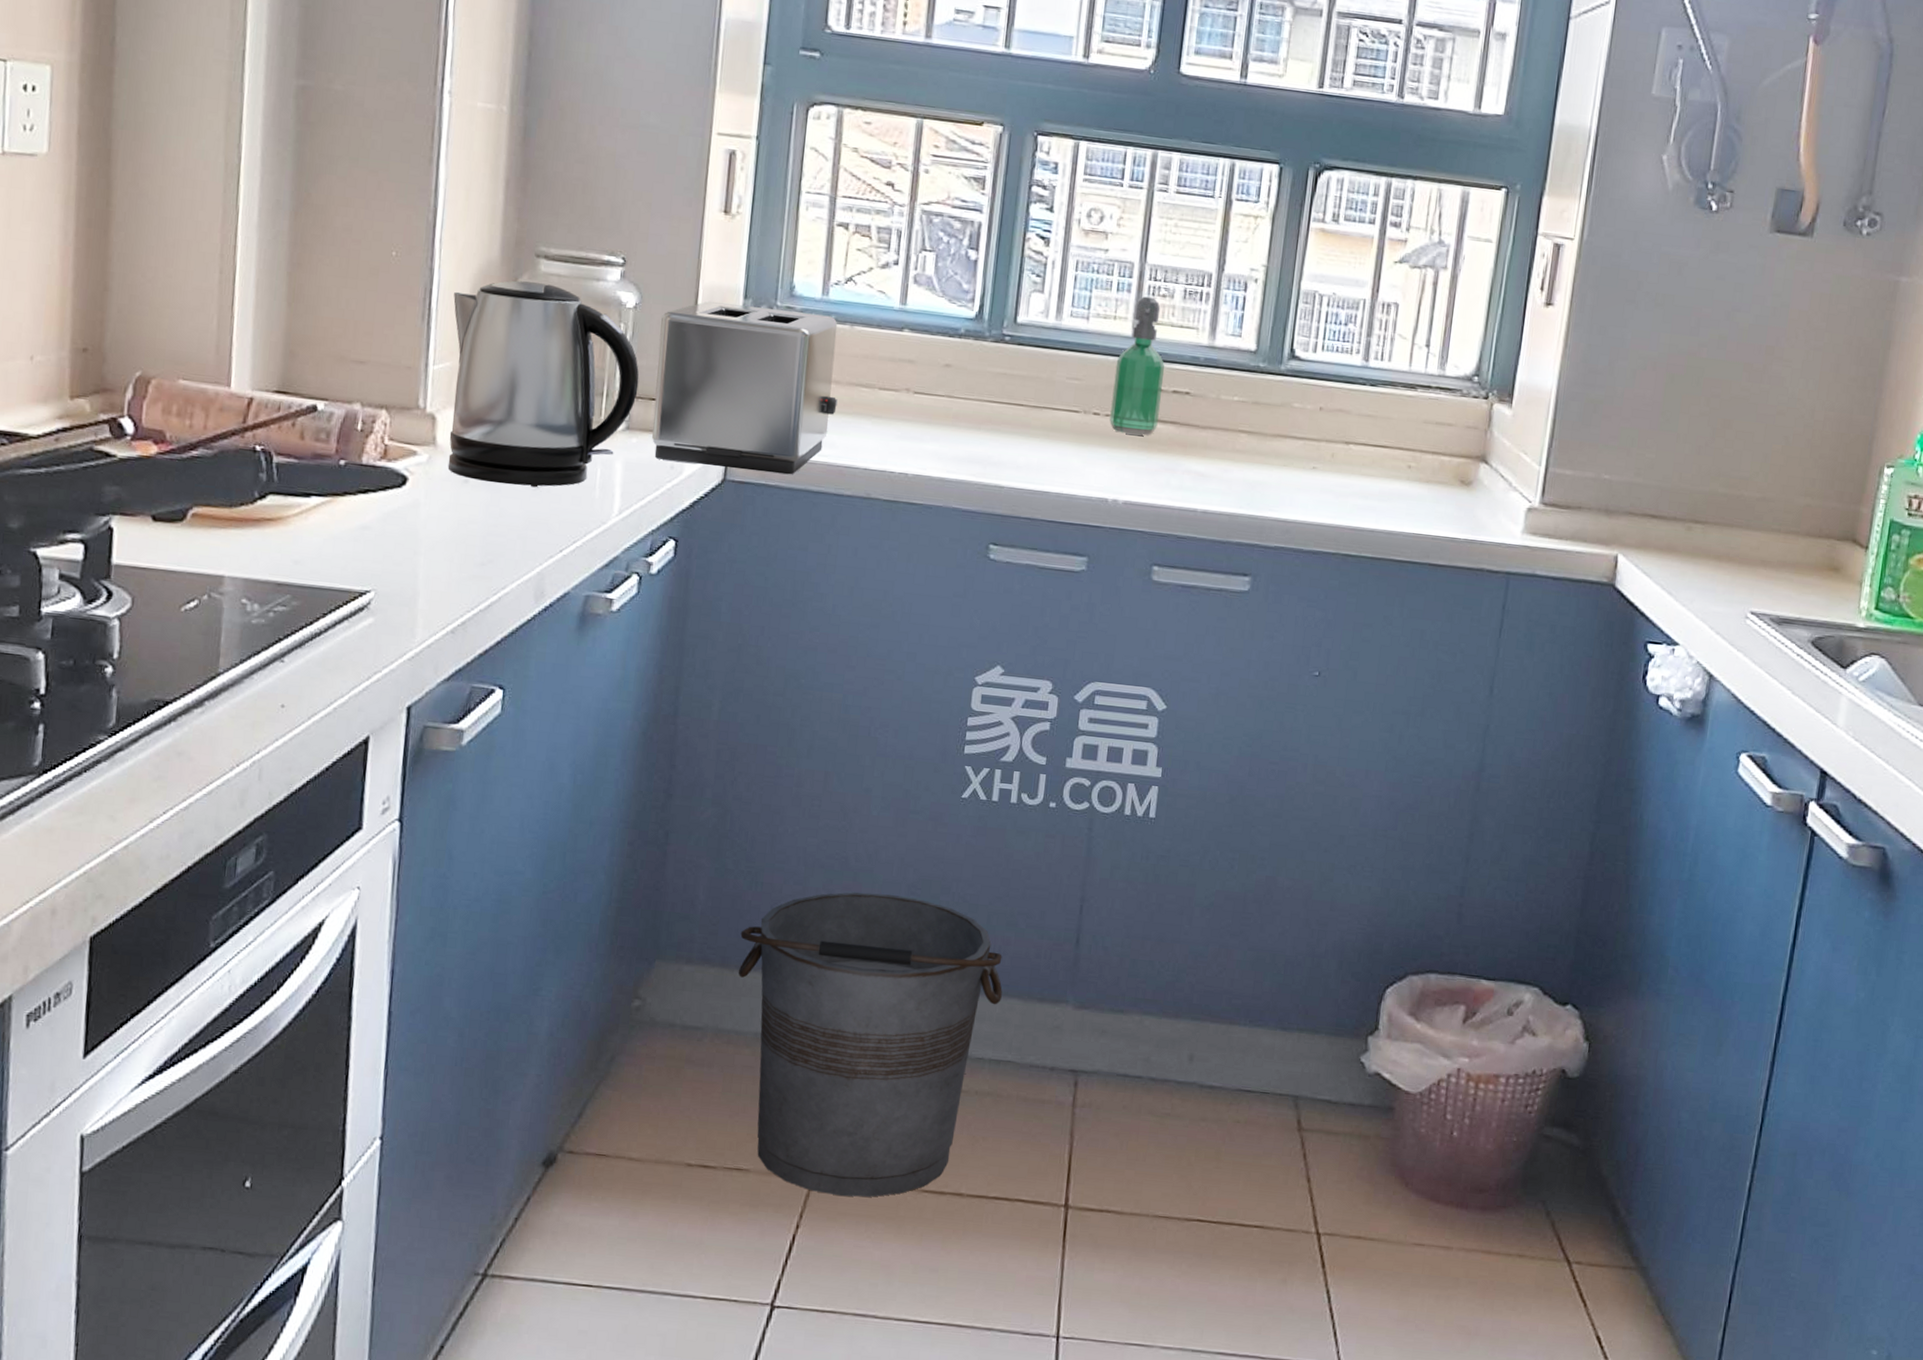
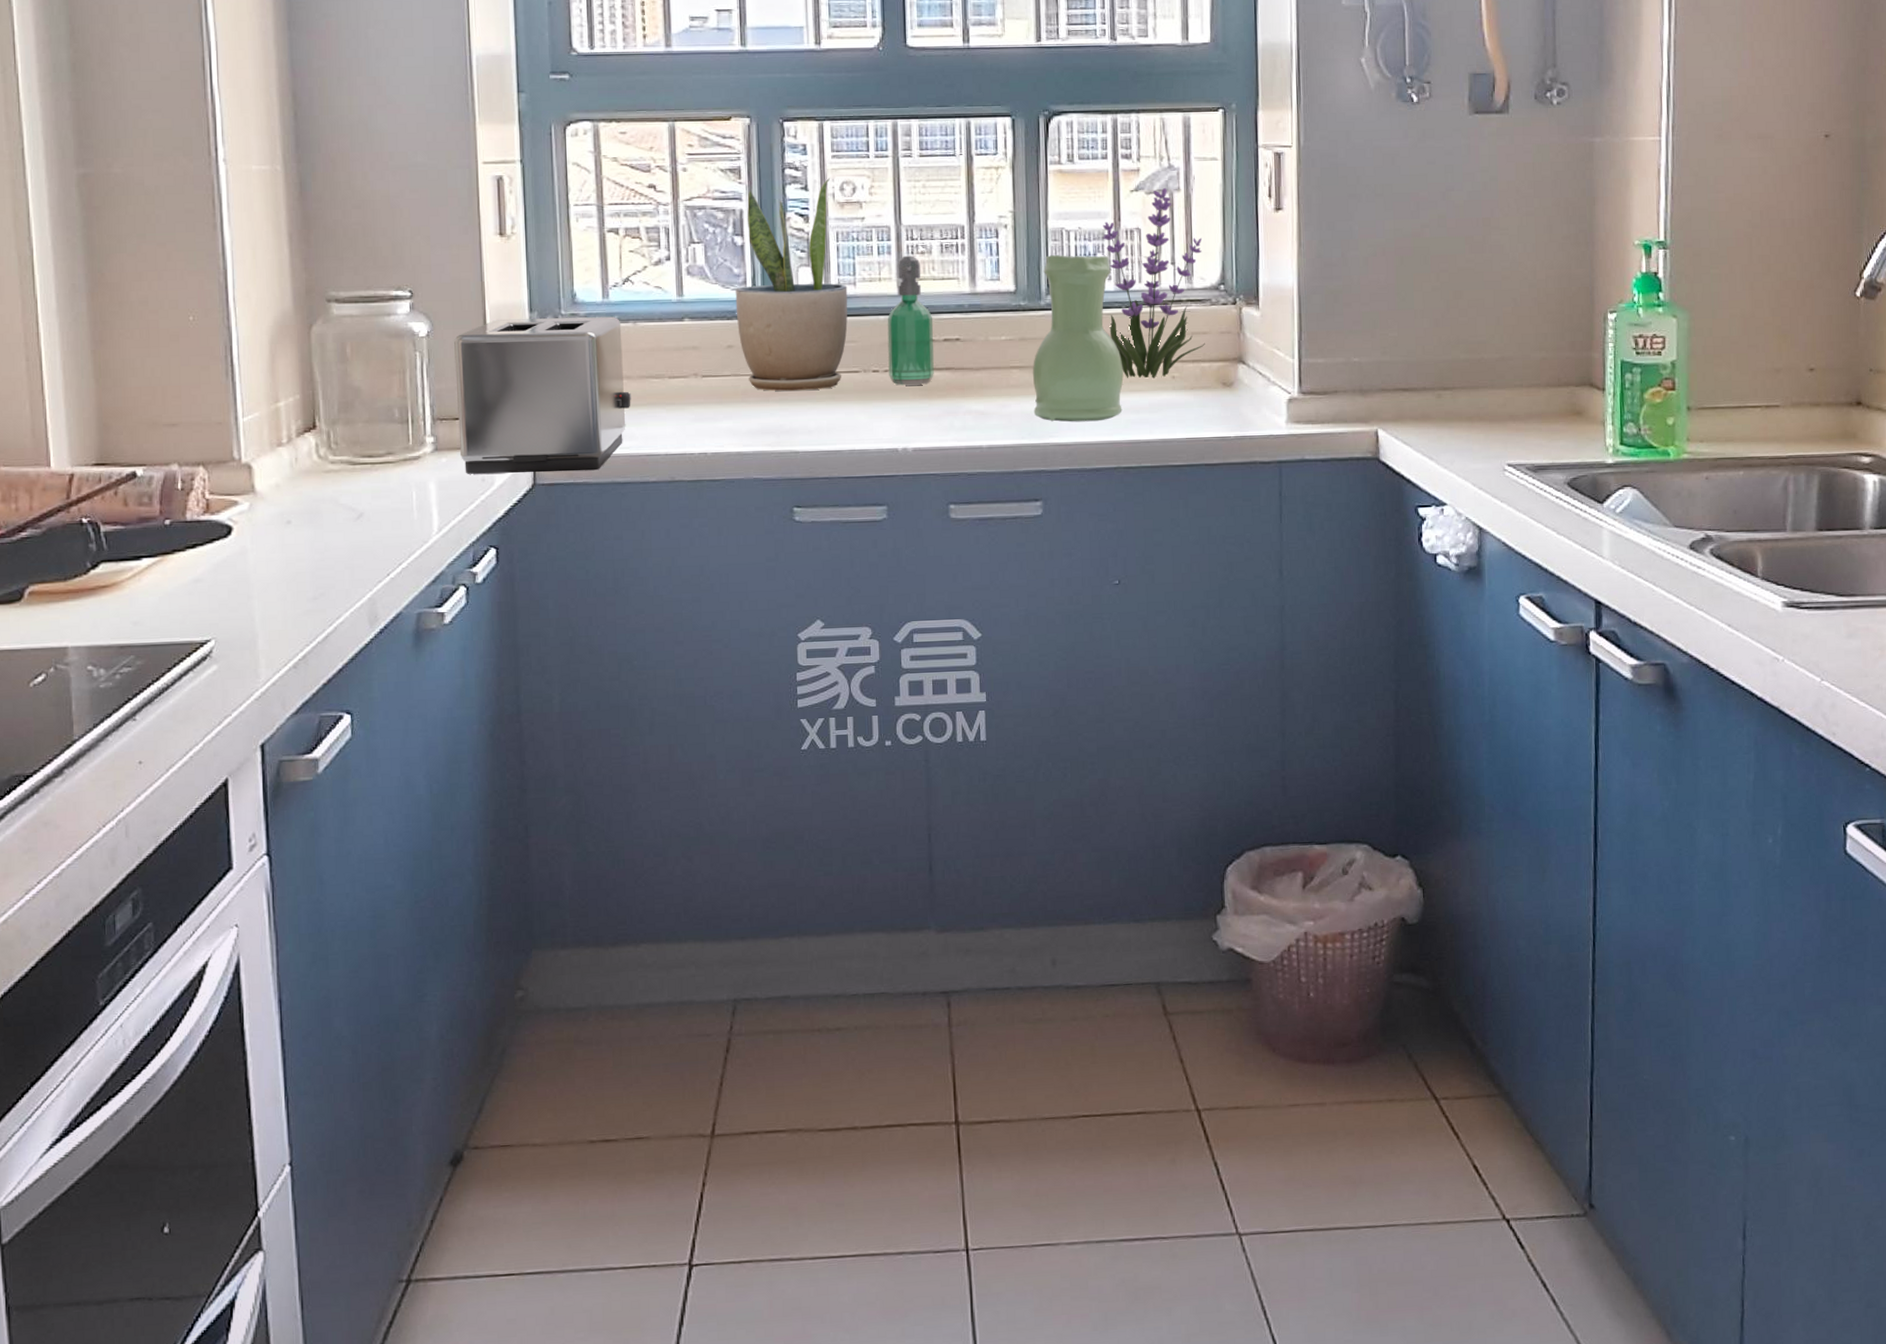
kettle: present [447,280,639,488] -> none [254,325,441,520]
bucket: present [739,892,1003,1197] -> none [610,852,867,1149]
potted plant: none [958,202,1080,425] -> present [735,178,848,391]
ceramic jug: none [1257,318,1361,502] -> present [1032,255,1124,423]
plant: none [1349,264,1463,465] -> present [1102,188,1205,378]

